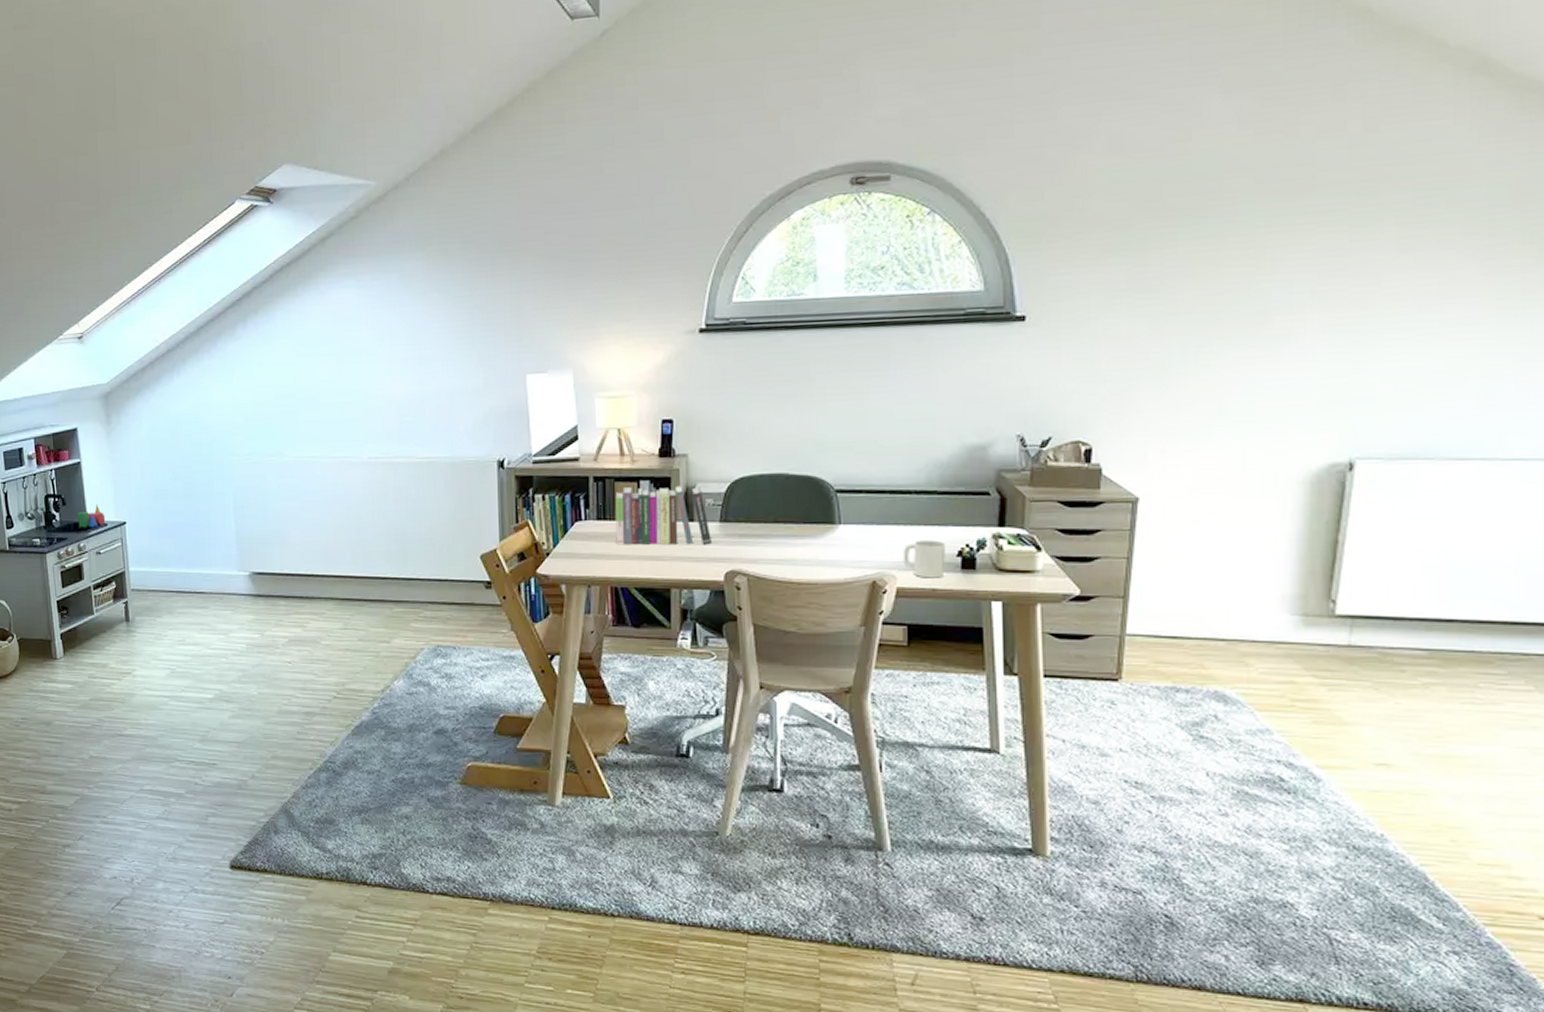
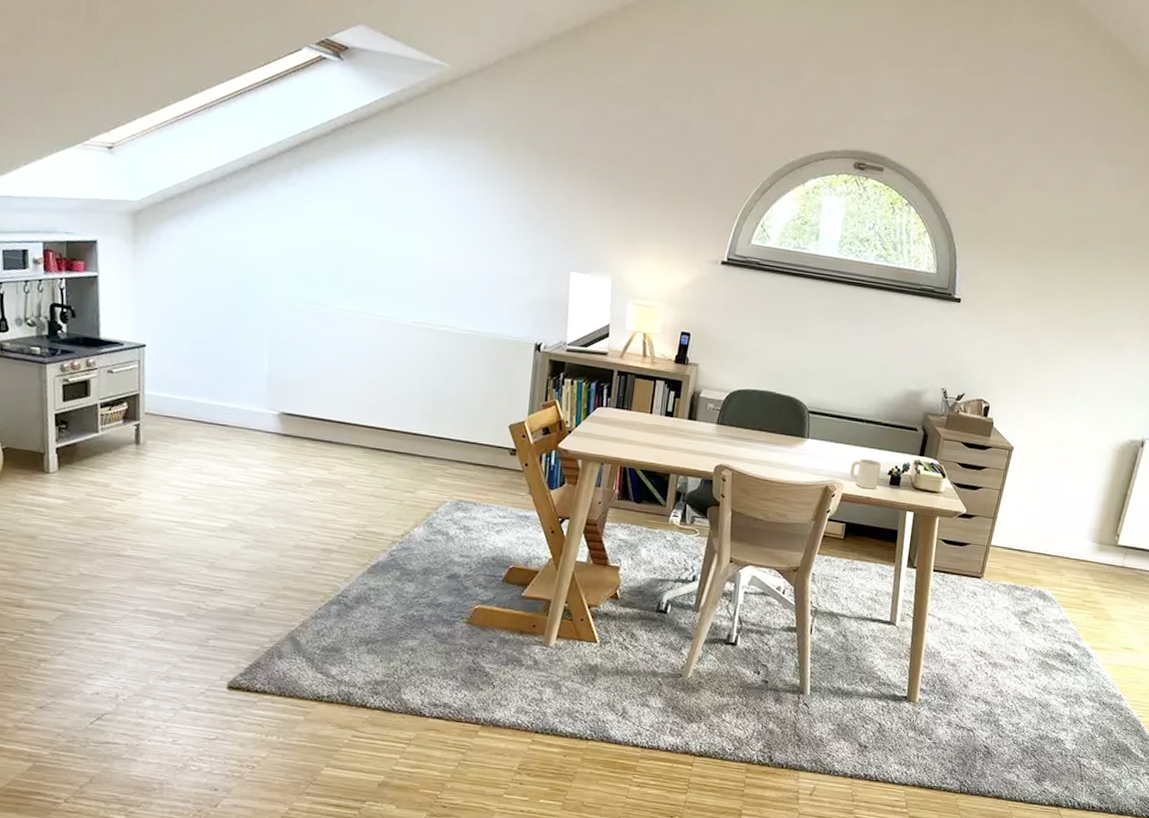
toy blocks: present [77,503,106,530] -> none [88,321,122,347]
books: present [615,486,711,545] -> none [630,383,708,442]

